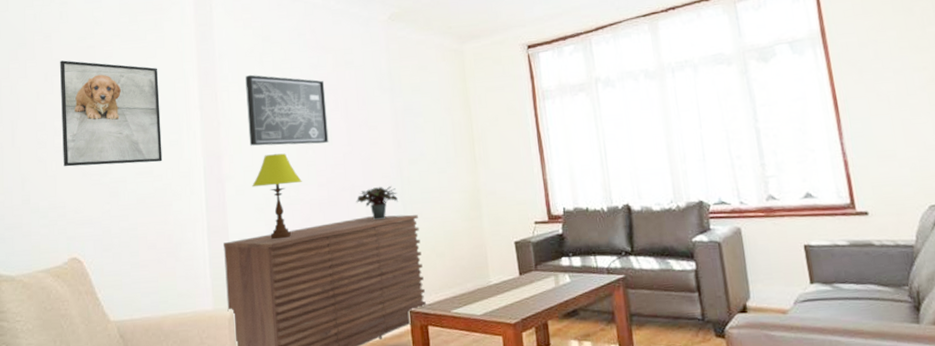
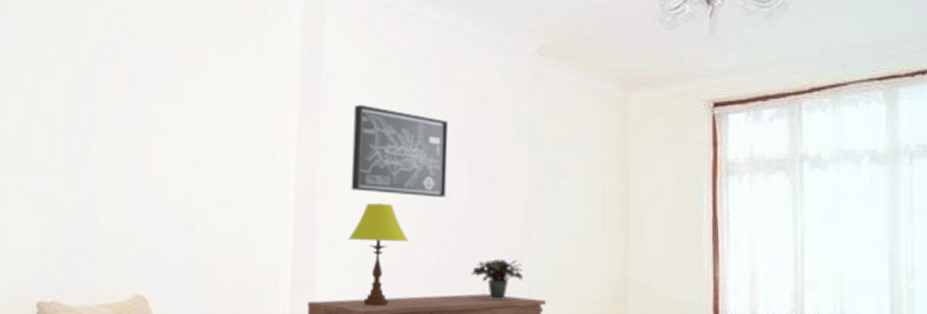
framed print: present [60,60,163,167] -> none [138,66,255,197]

